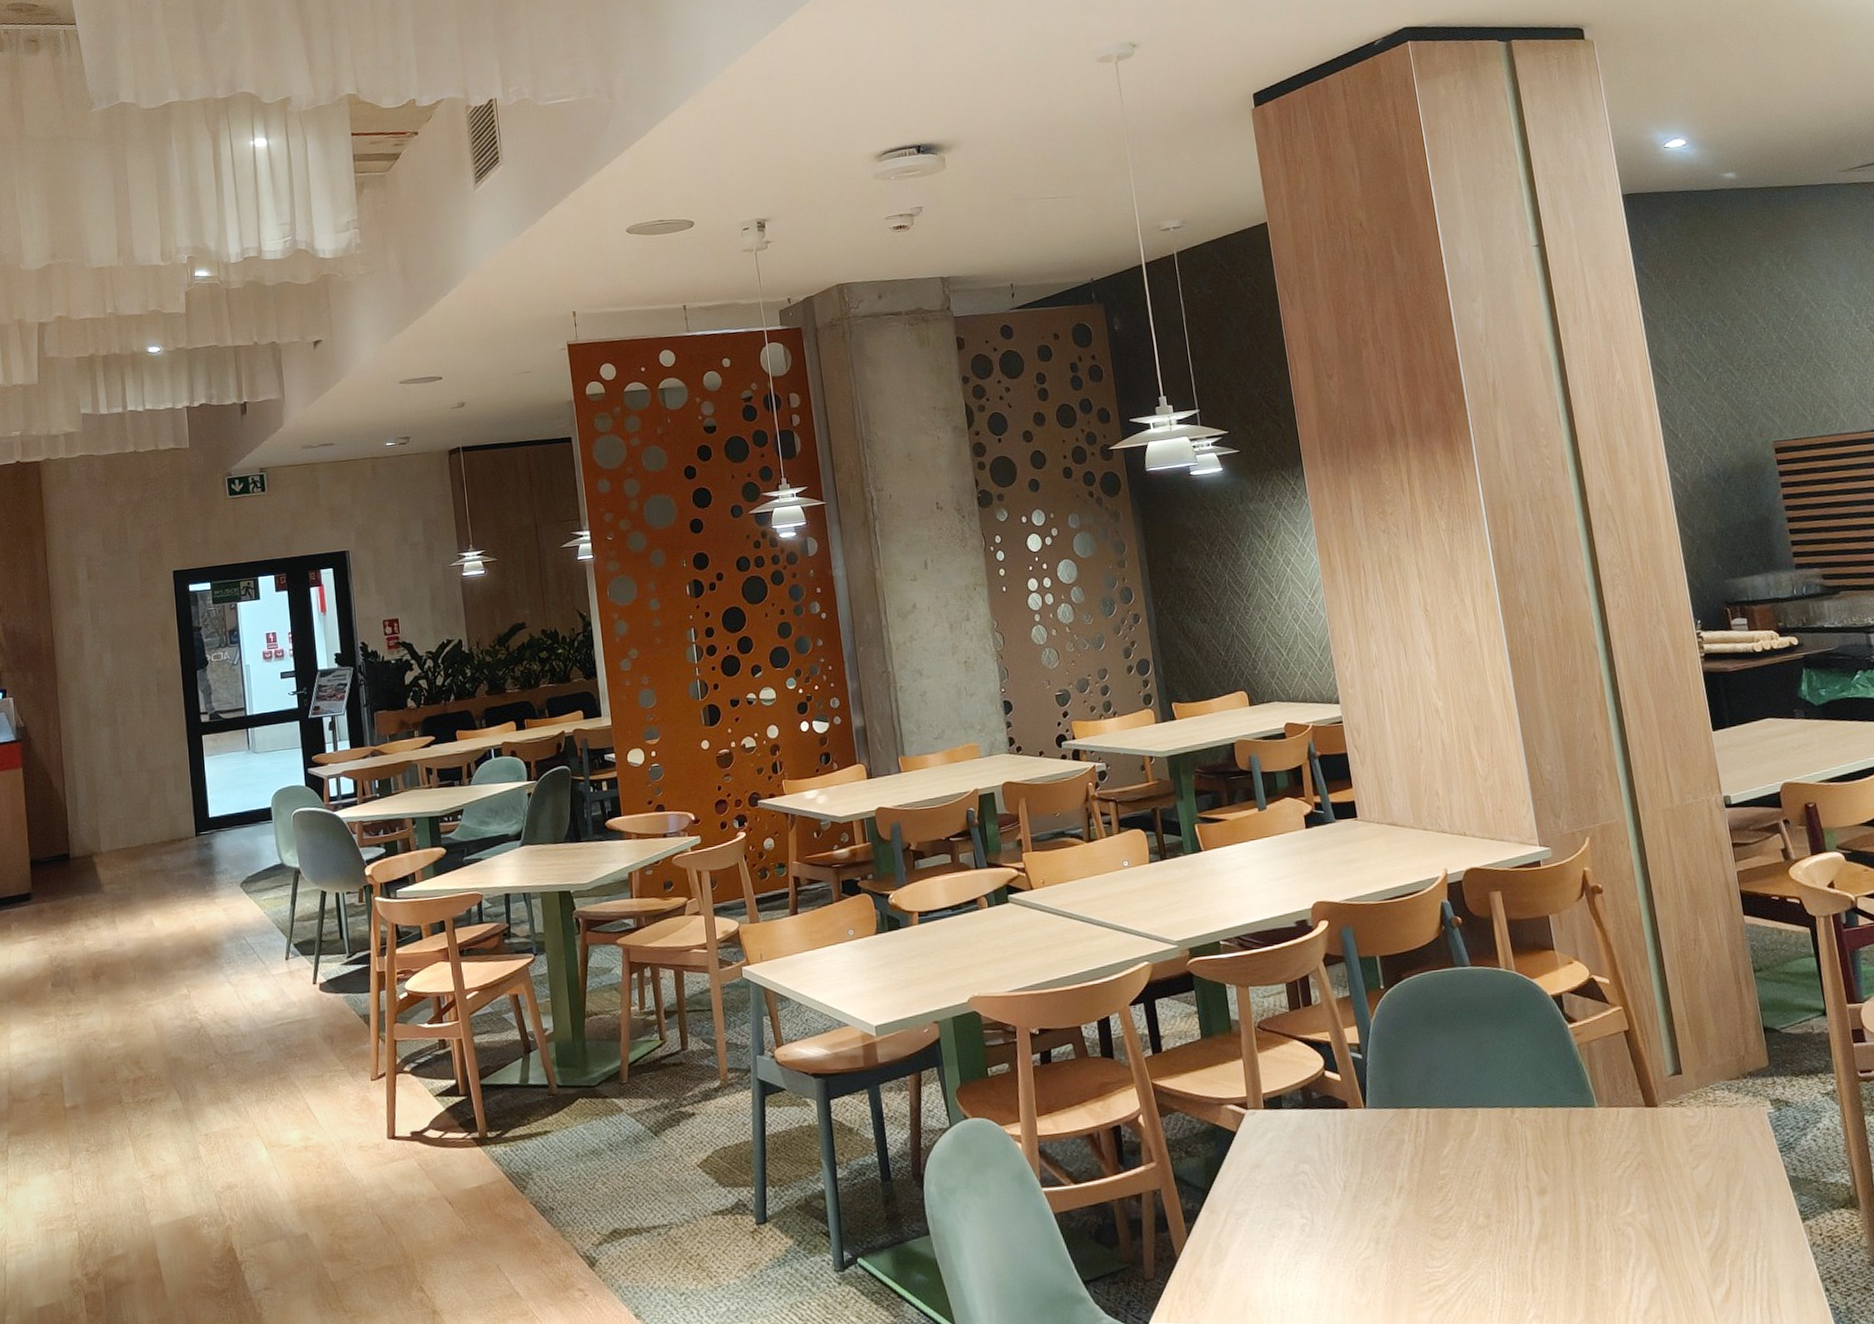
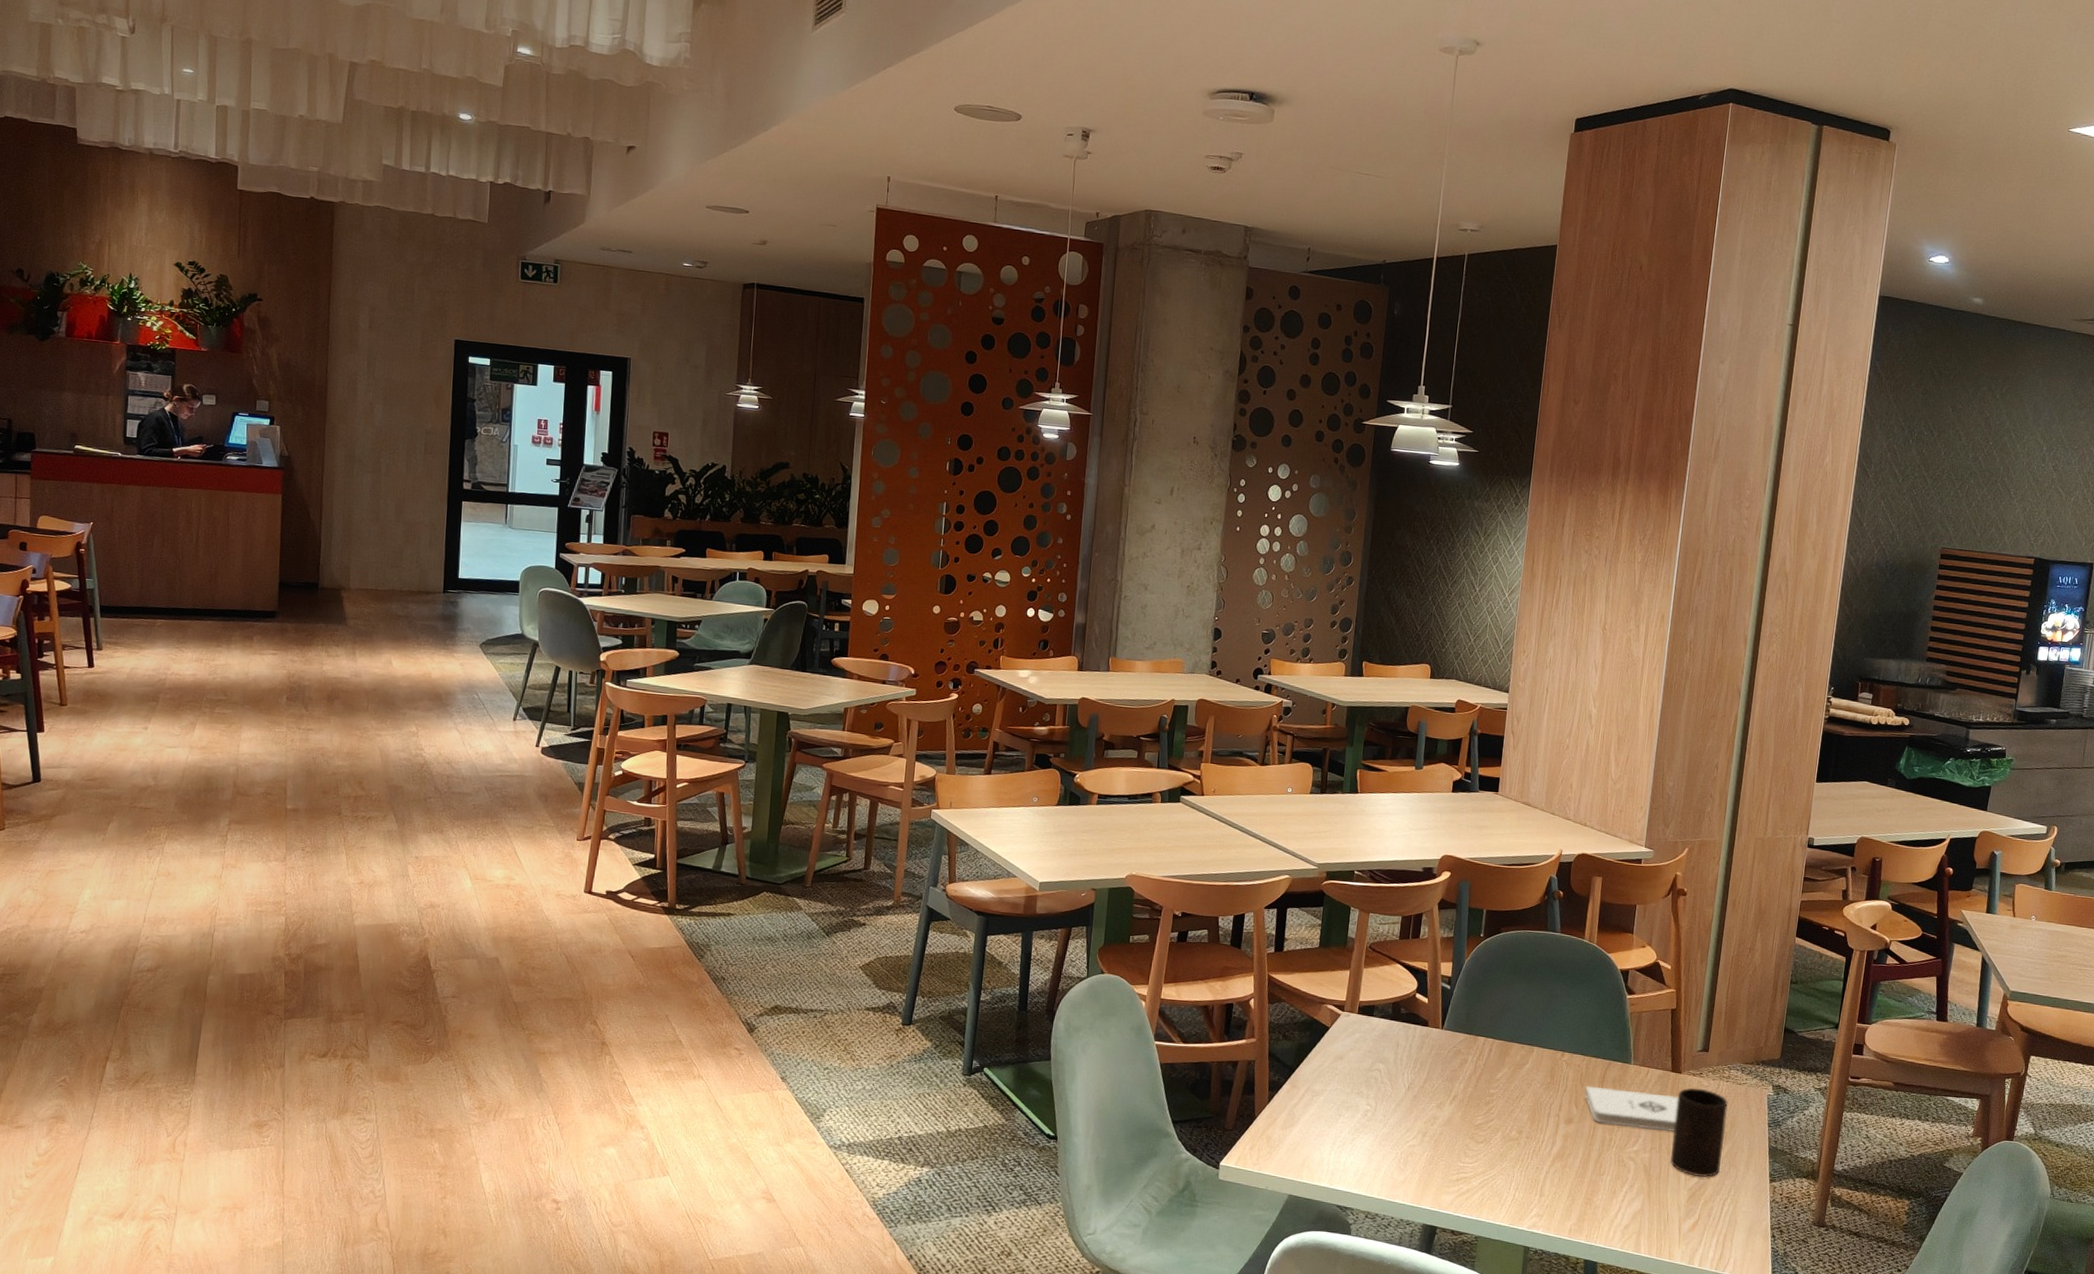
notepad: none [1550,1136,1671,1187] -> present [1584,1085,1679,1132]
cup: none [1660,1120,1738,1231] -> present [1670,1087,1728,1177]

